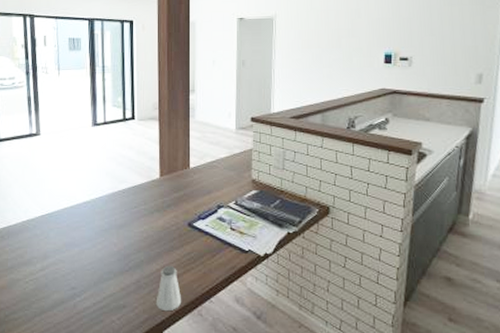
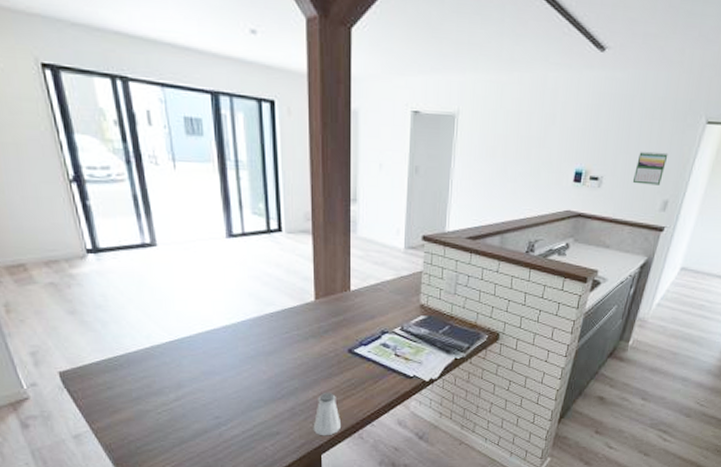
calendar: none [442,32,474,61] -> present [632,151,668,185]

